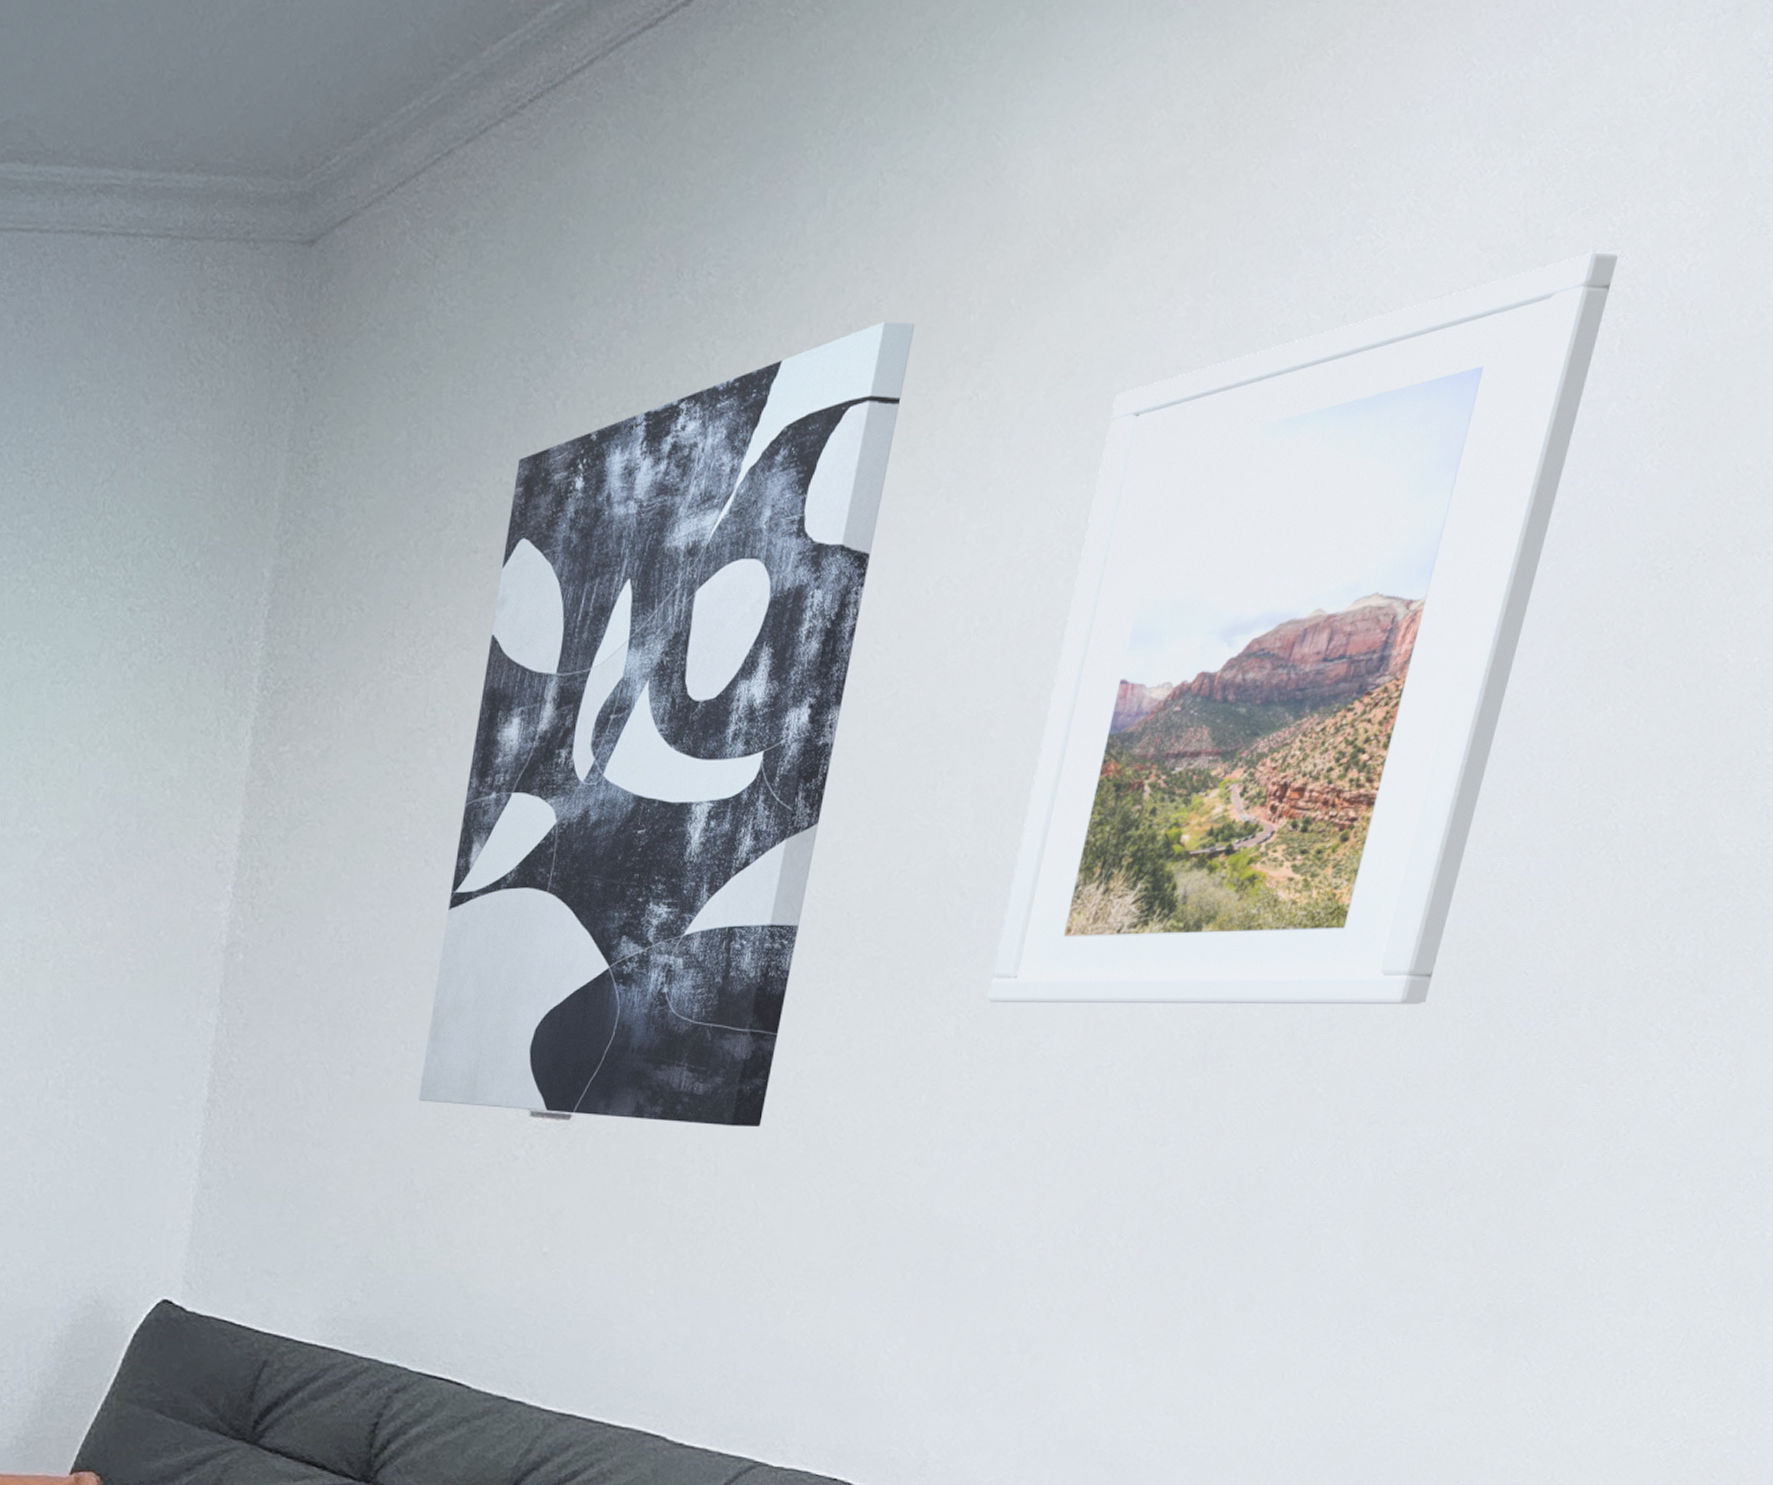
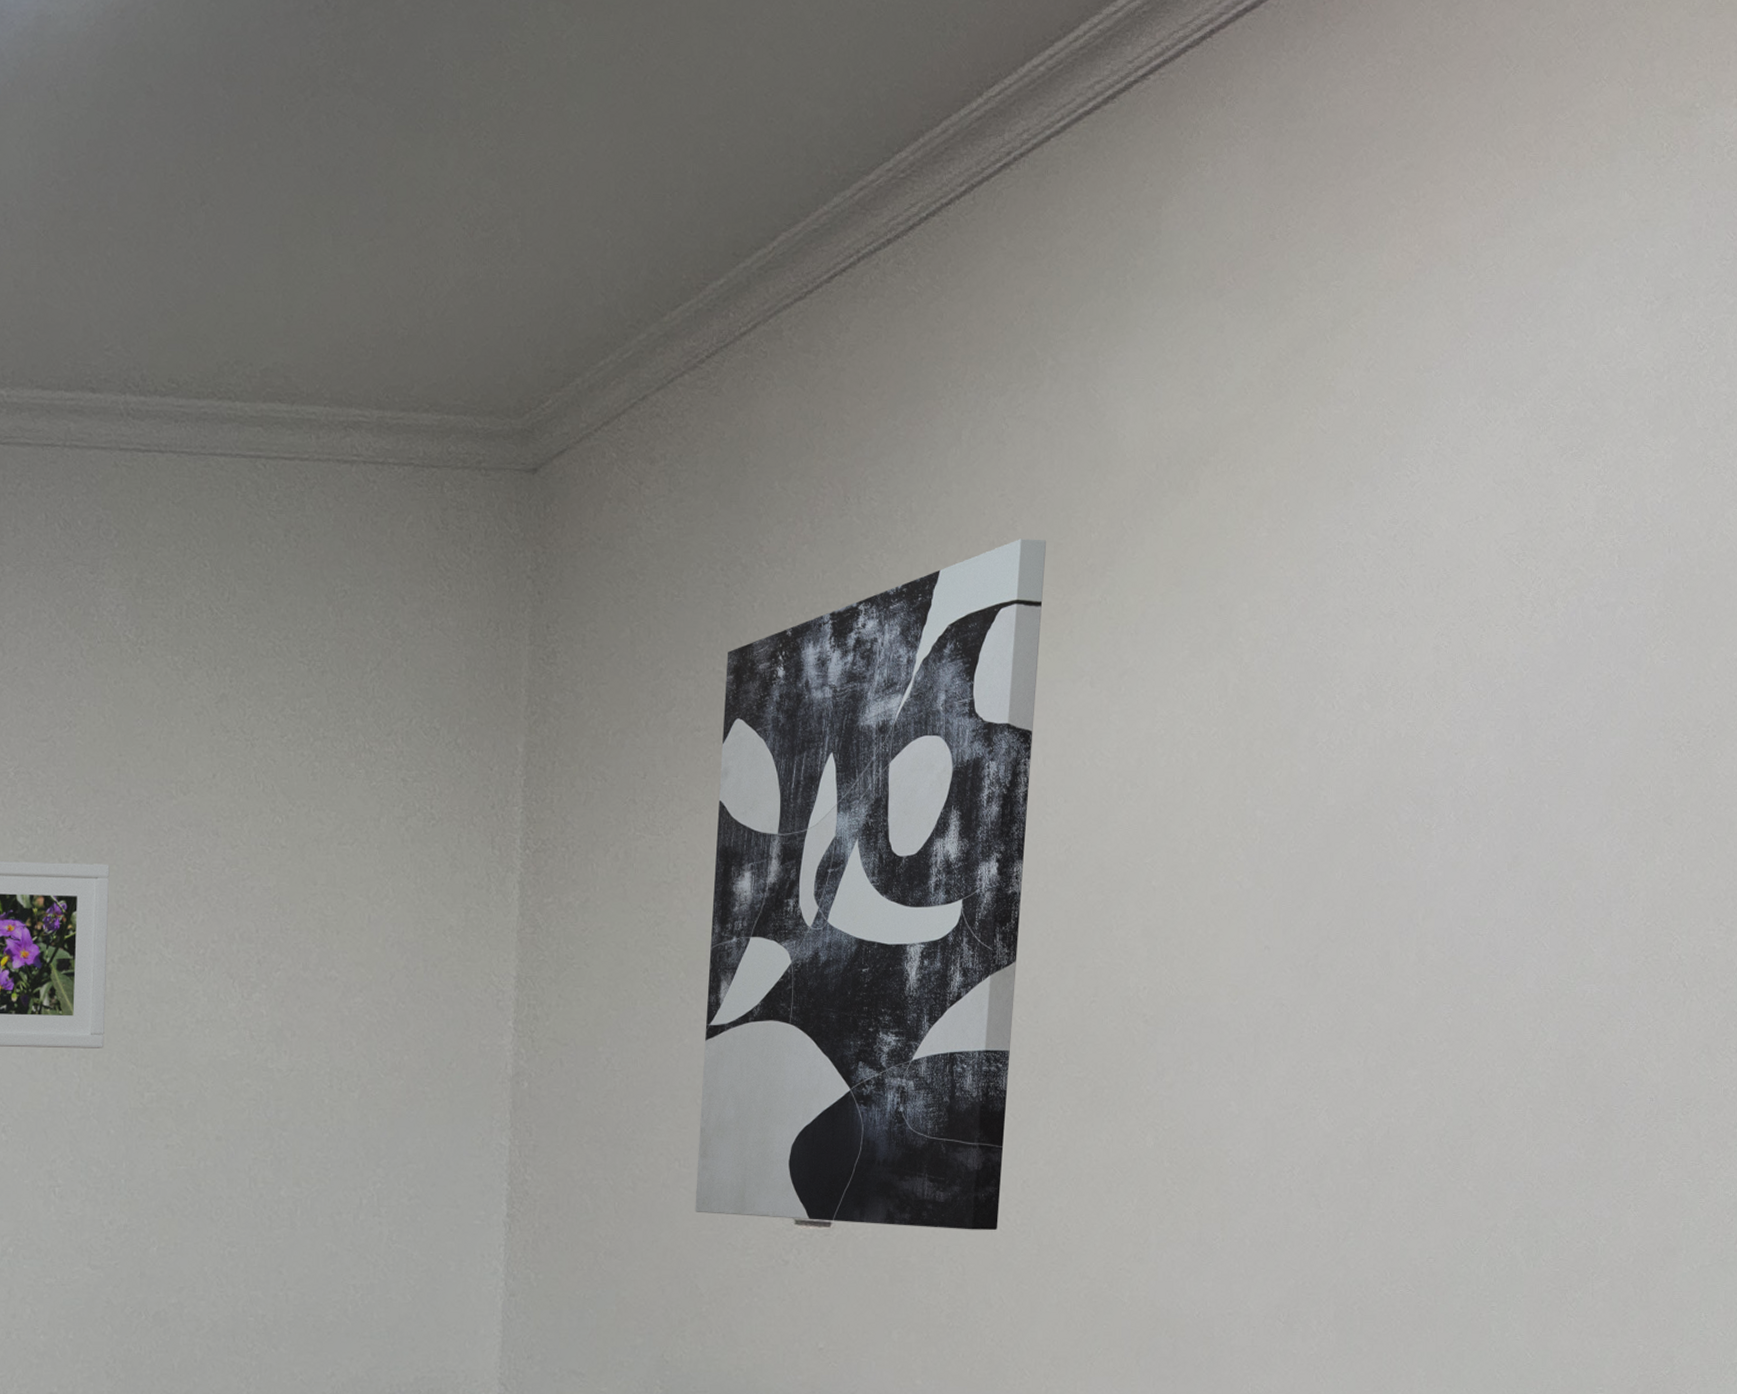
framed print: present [987,252,1619,1005] -> none [1178,486,1606,1117]

